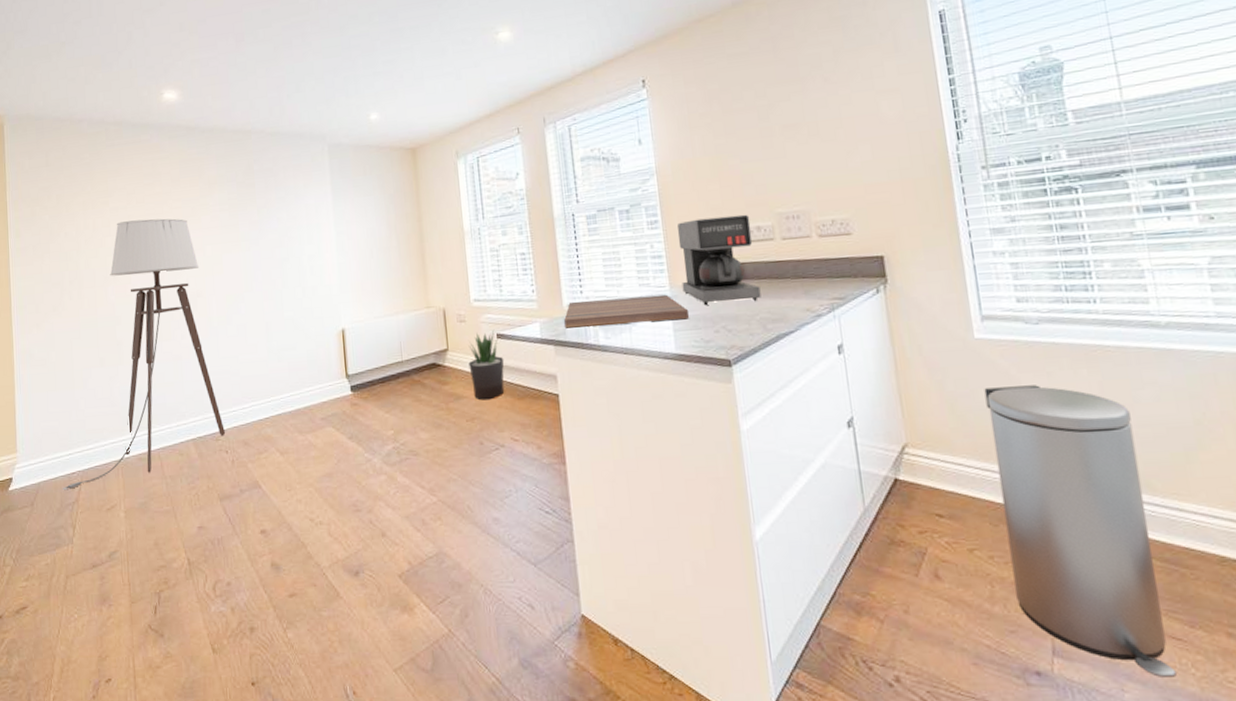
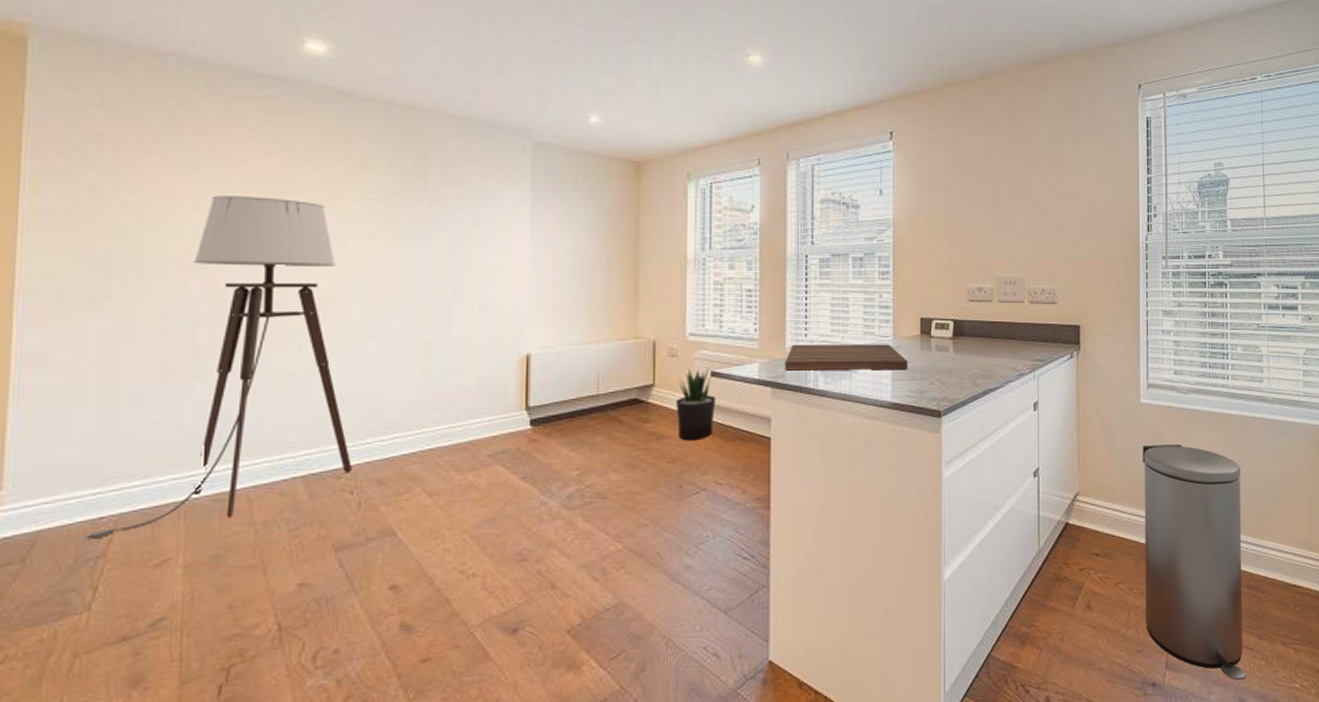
coffee maker: present [677,214,761,305] -> none [905,274,975,358]

